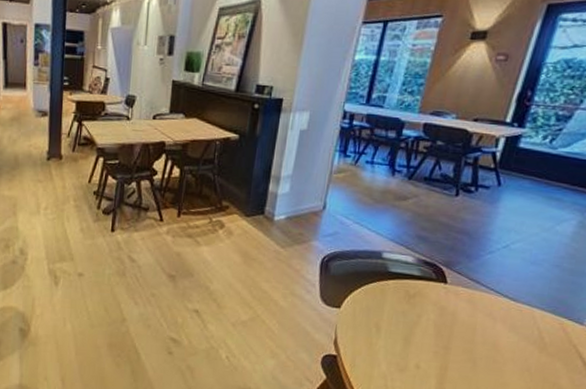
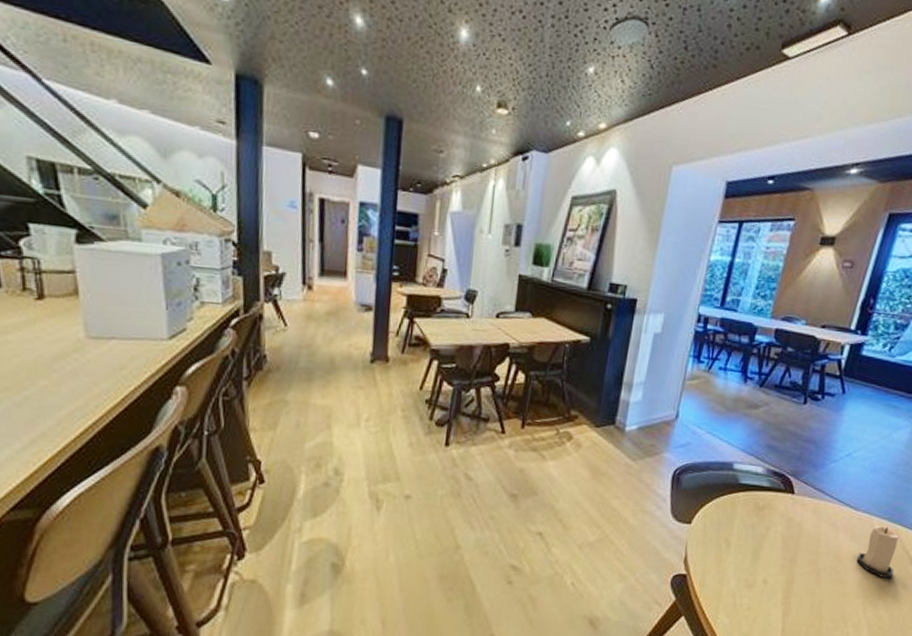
candle: none [517,317,564,372] -> present [857,525,899,579]

